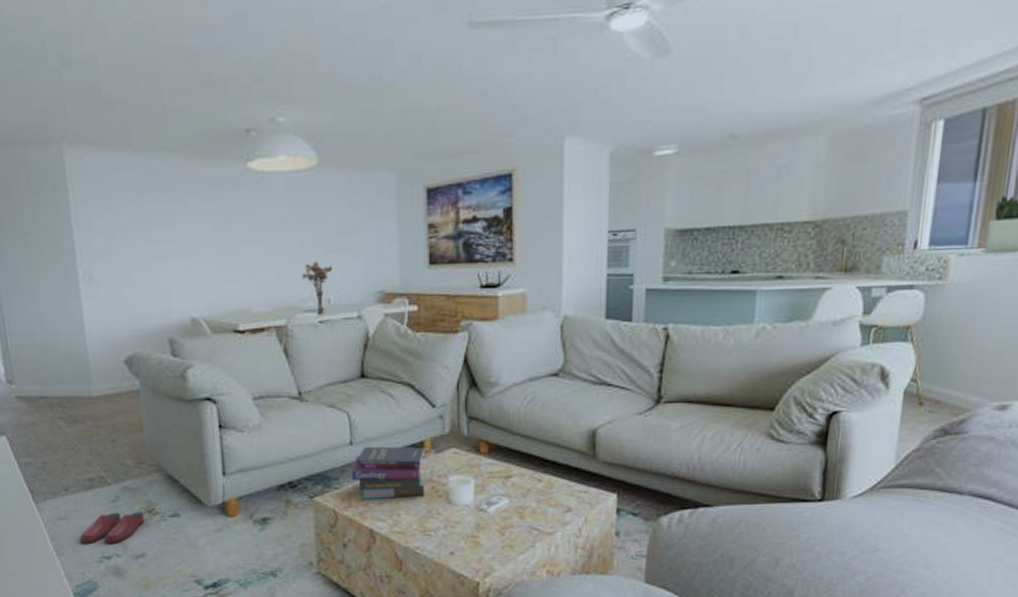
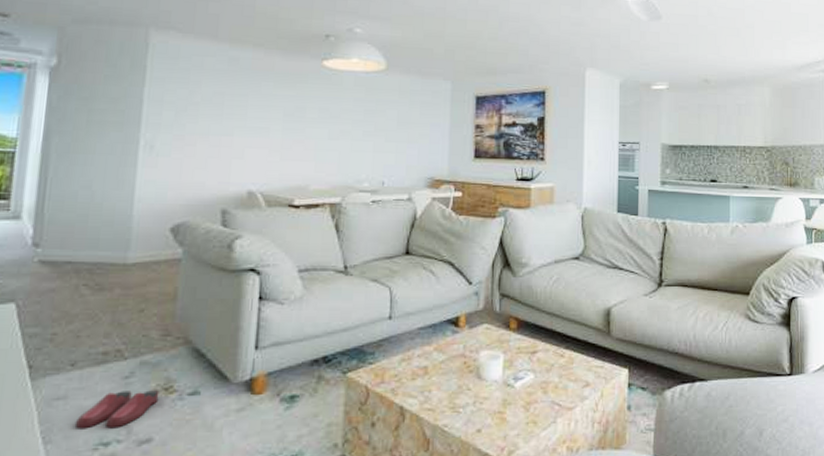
bouquet: present [301,261,333,316] -> none [359,147,390,196]
books: present [352,446,425,499] -> none [388,321,460,374]

